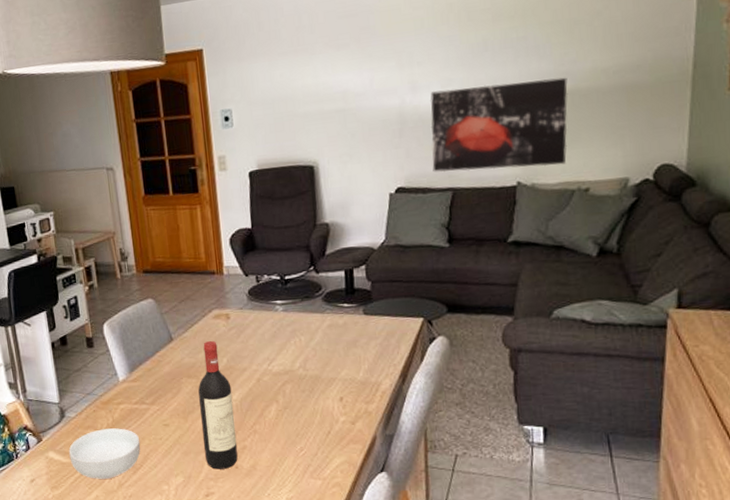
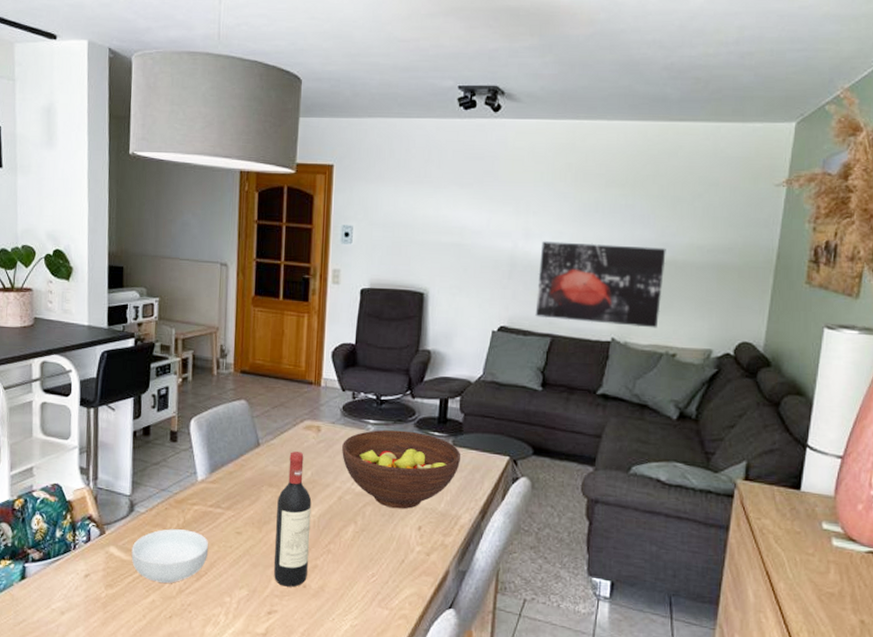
fruit bowl: none [253,306,374,384] -> present [342,429,461,509]

